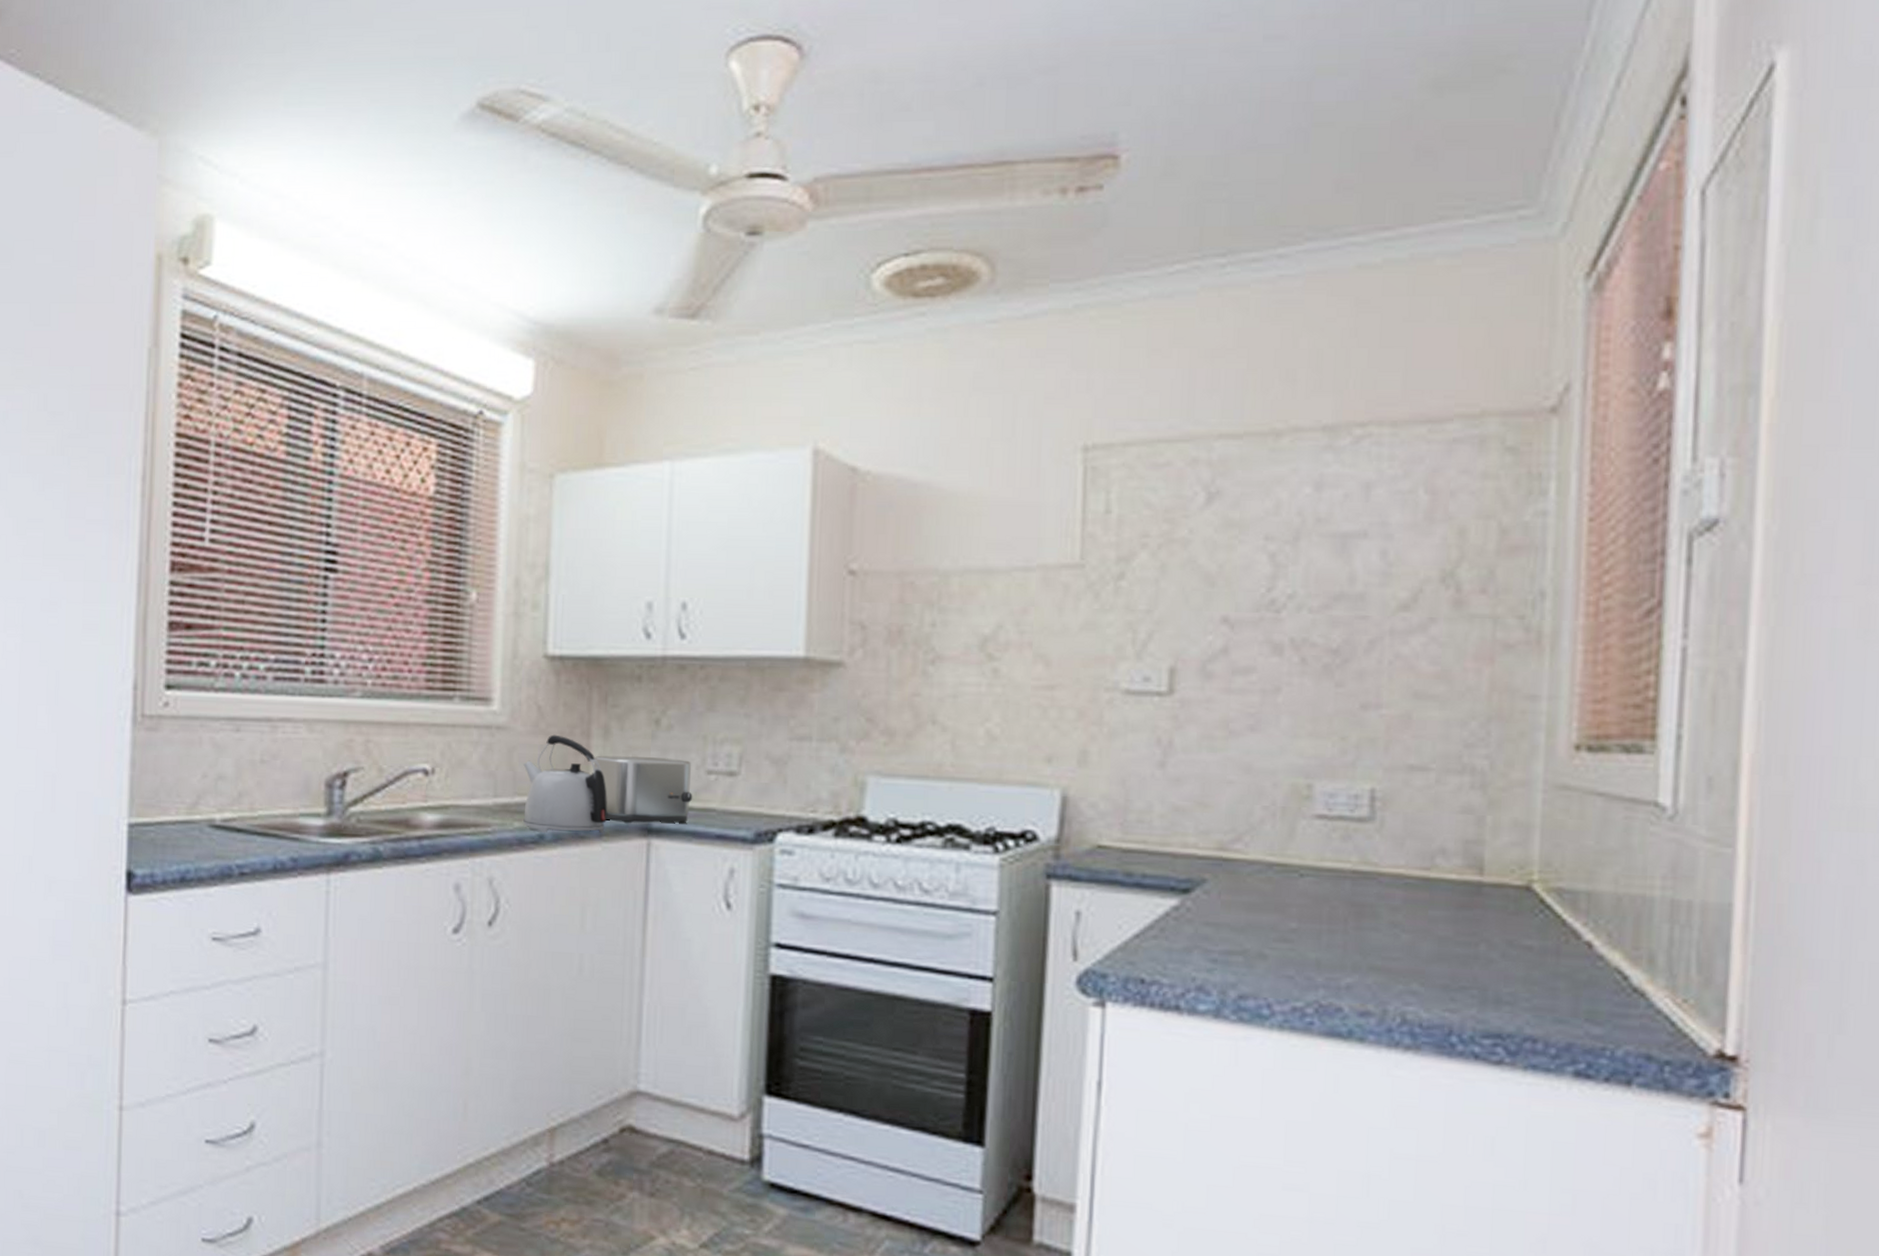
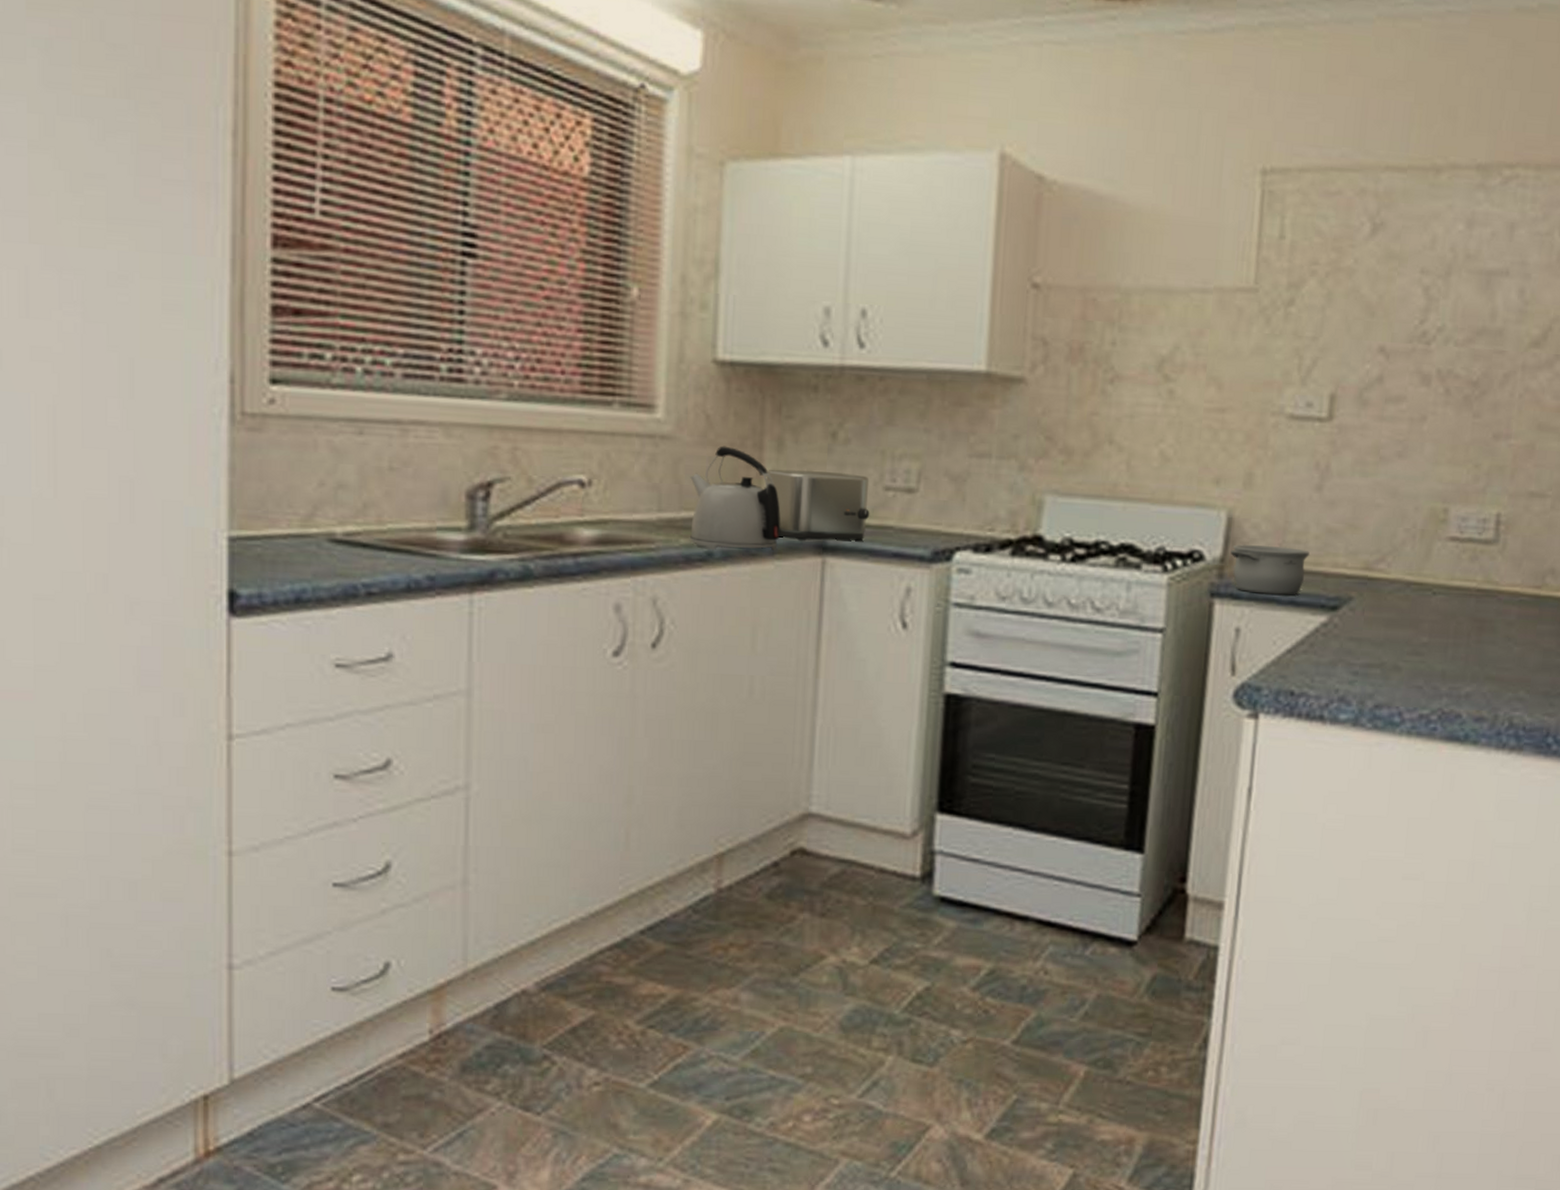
cooking pot: none [1065,823,1155,877] -> present [1229,544,1310,596]

